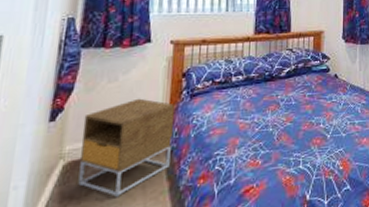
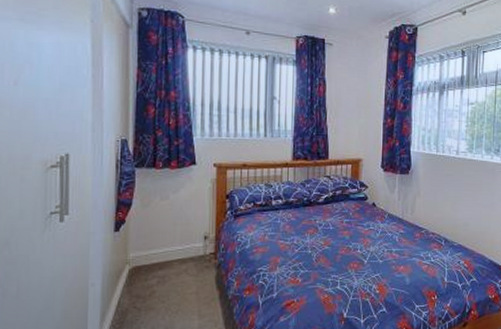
nightstand: present [78,98,174,198] -> none [142,215,220,300]

